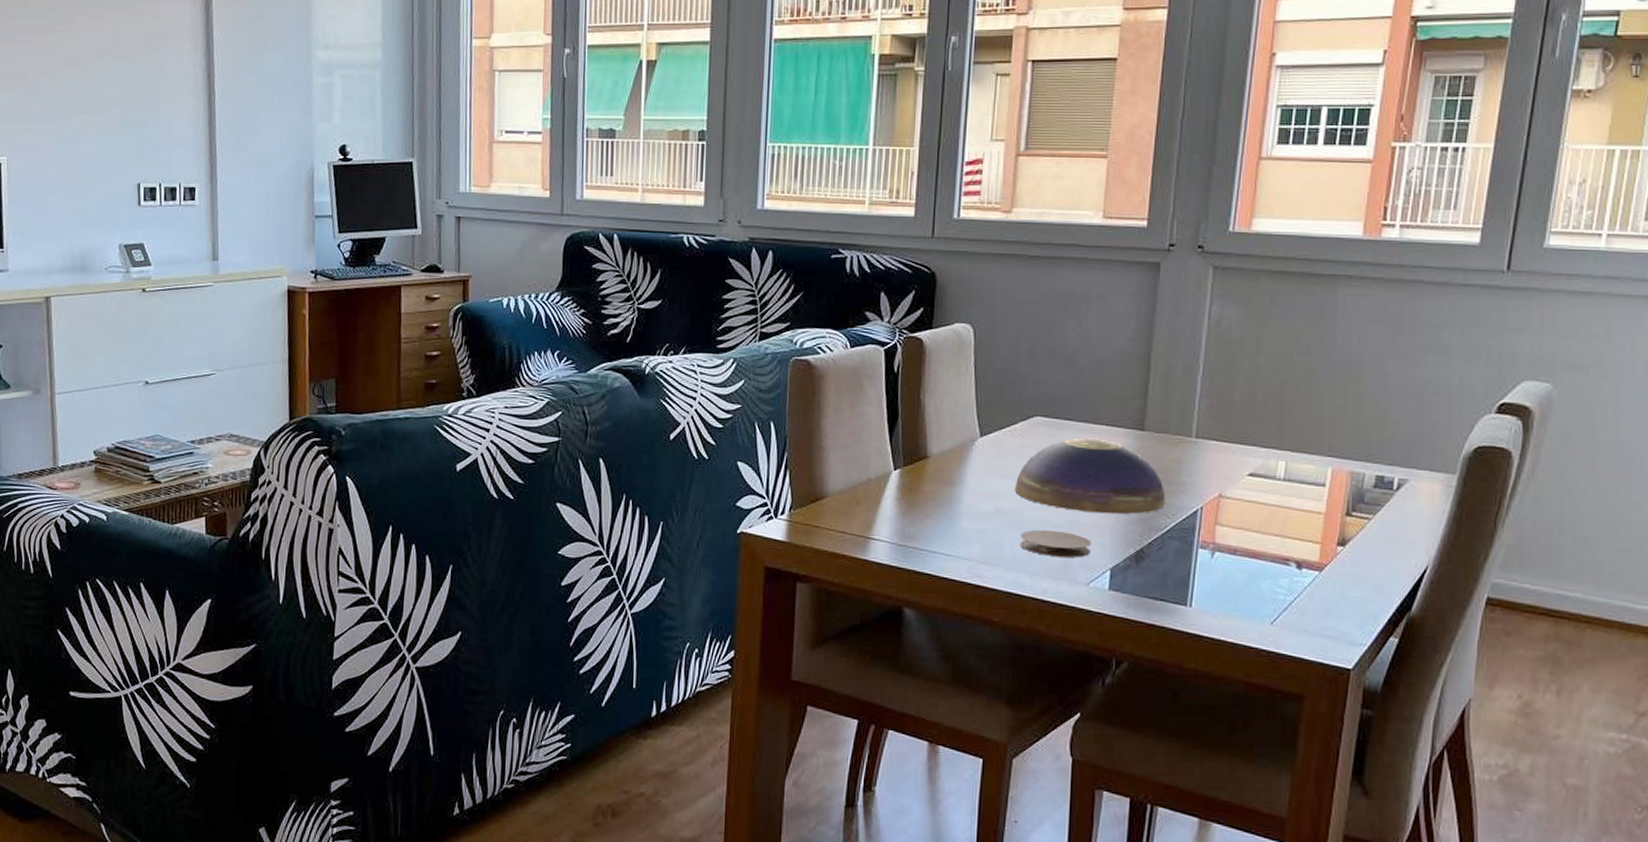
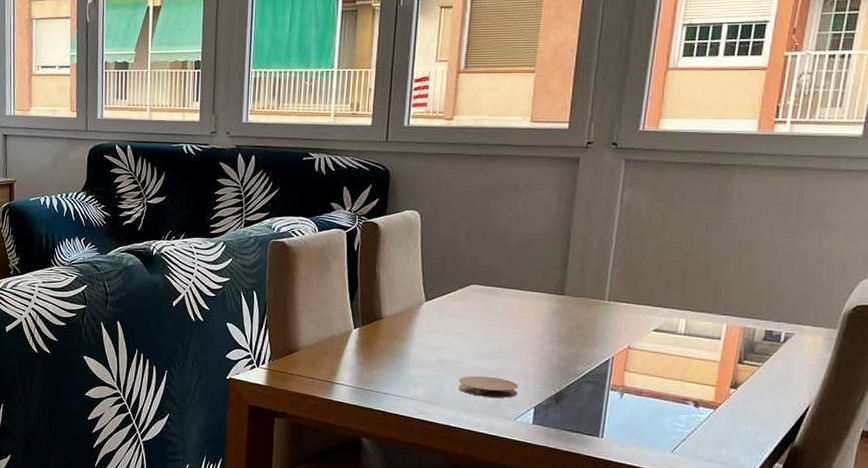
decorative bowl: present [1014,437,1166,515] -> none [454,301,582,363]

